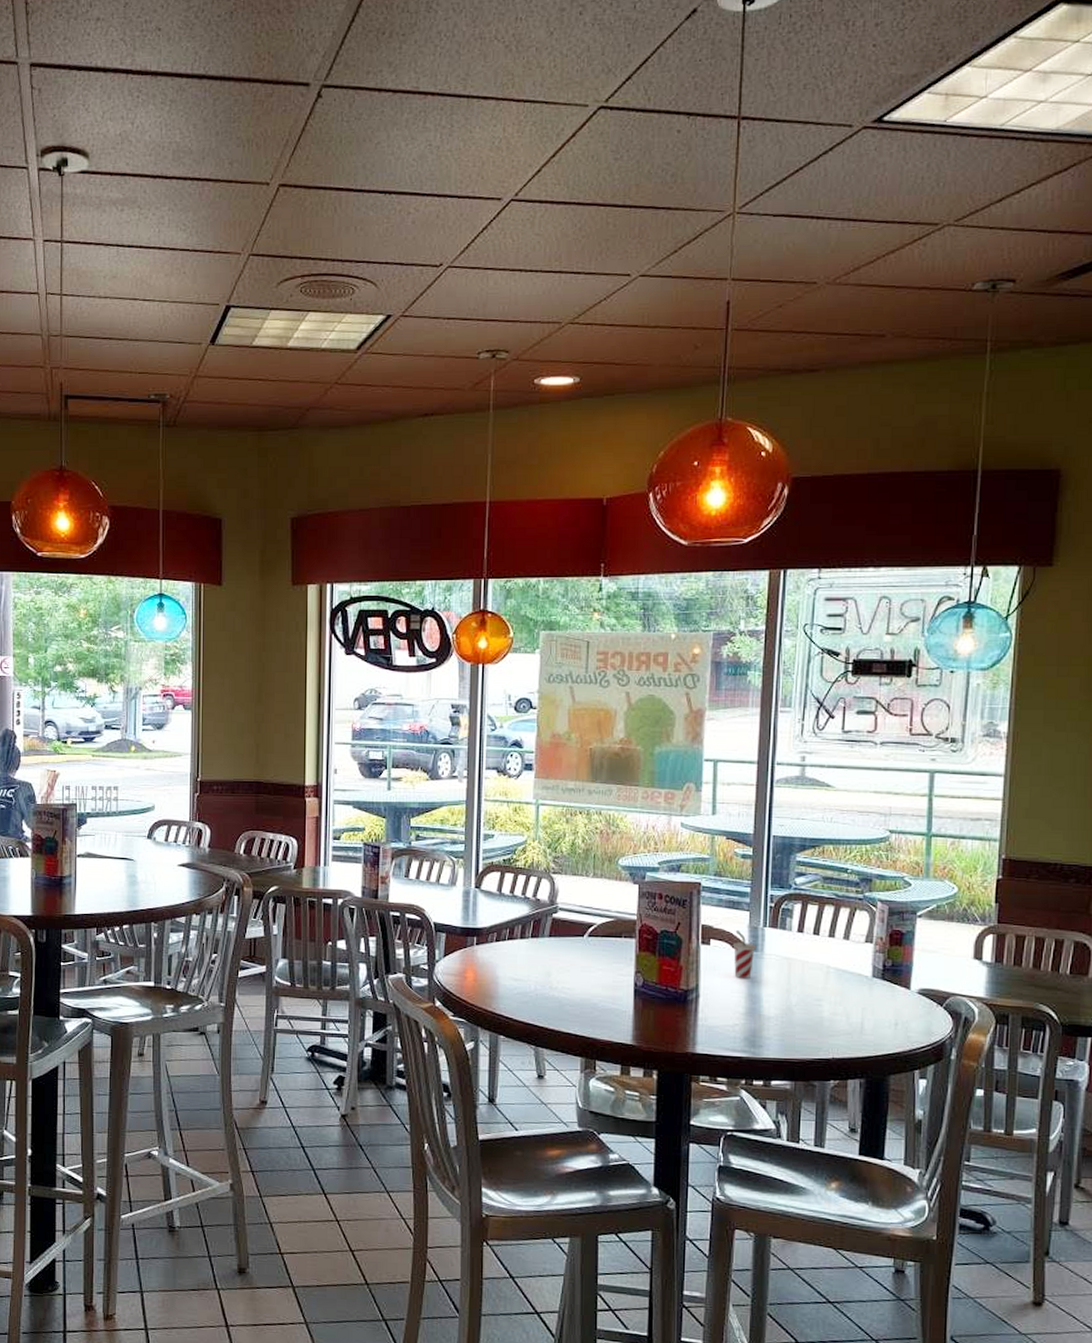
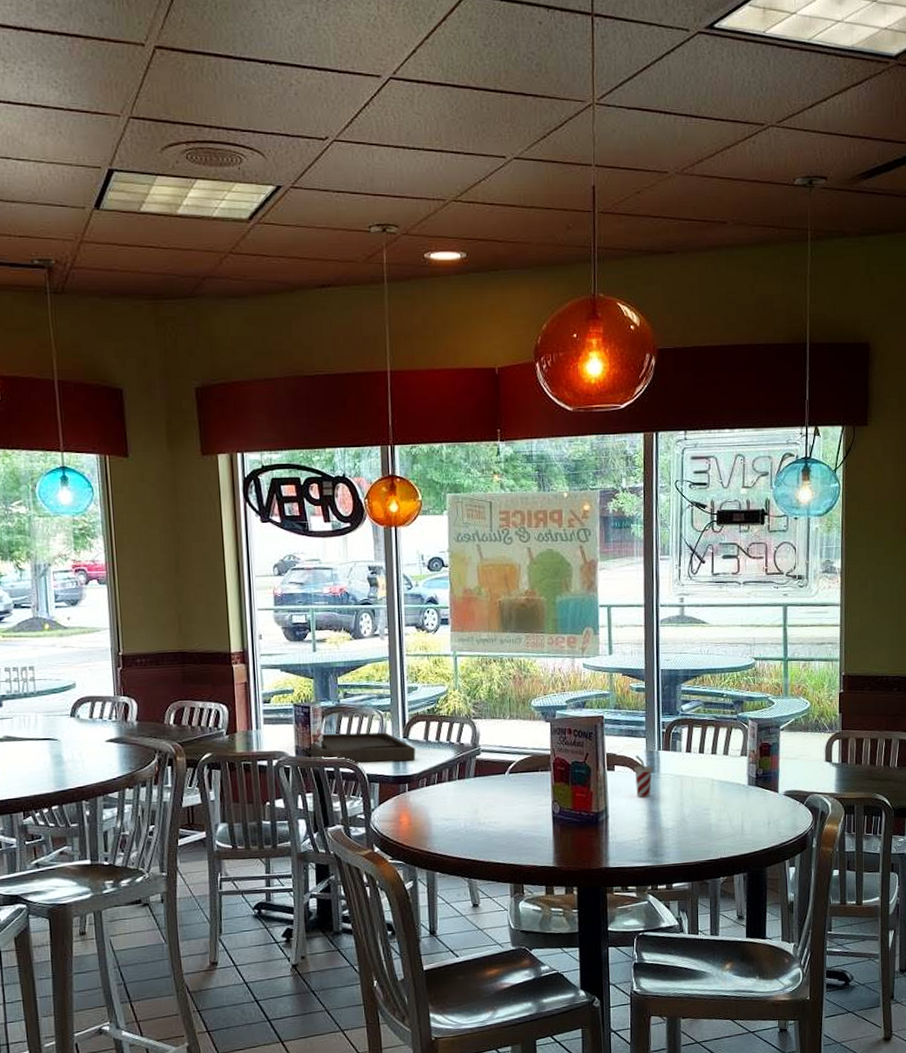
tray: none [370,876,487,913] -> present [303,732,416,763]

